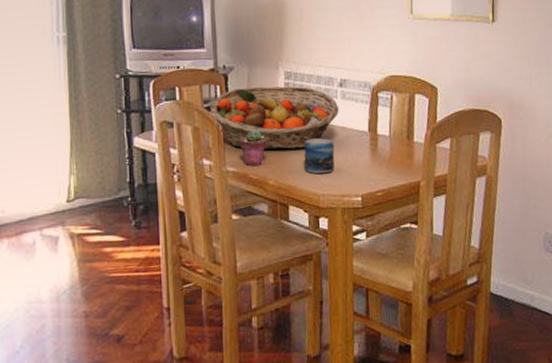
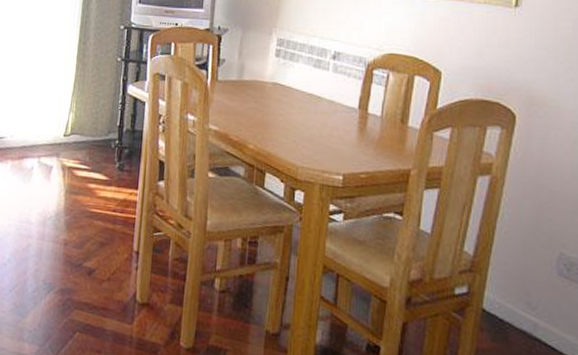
fruit basket: present [210,86,339,150] -> none [201,50,329,117]
potted succulent: present [240,129,267,167] -> none [224,91,252,128]
mug: present [304,138,335,174] -> none [287,108,320,146]

